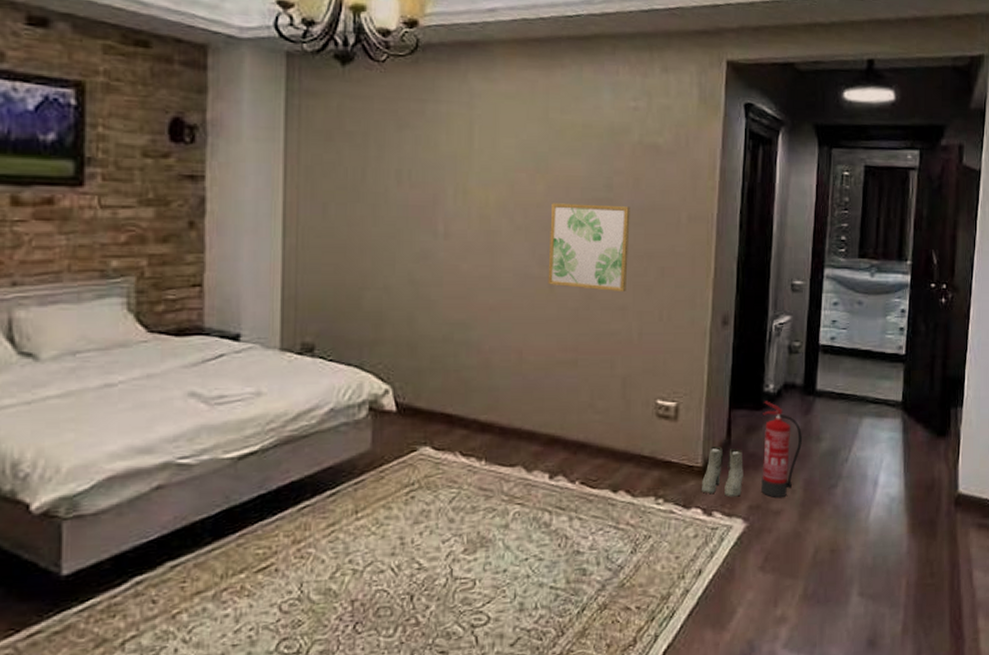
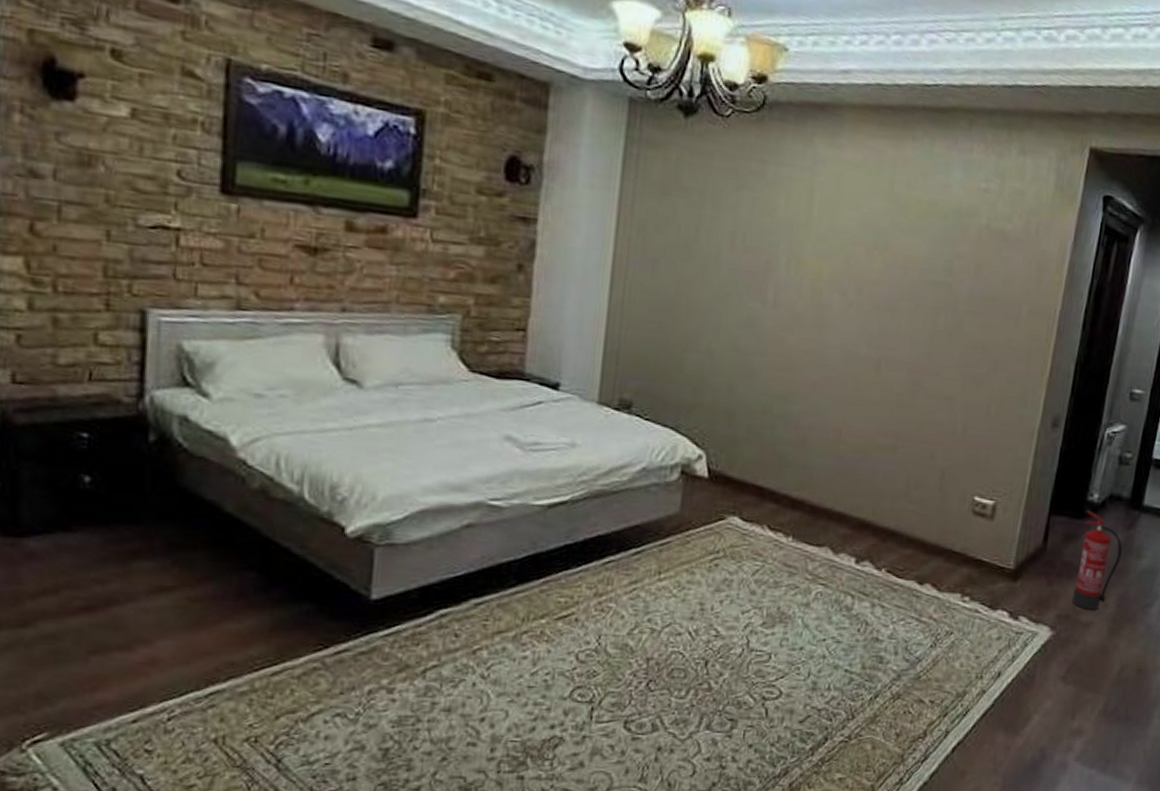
wall art: present [548,203,630,293] -> none [874,282,969,383]
boots: present [702,445,744,497] -> none [1010,549,1058,604]

